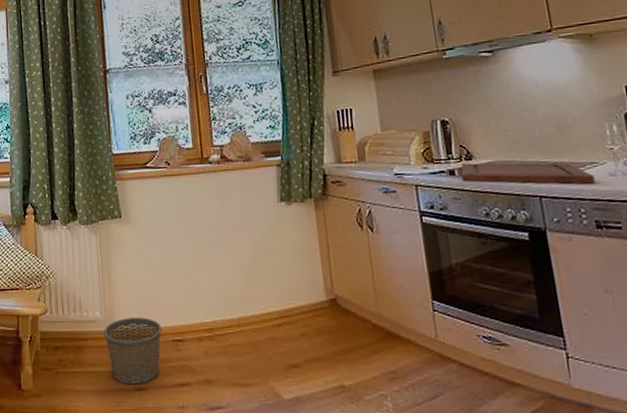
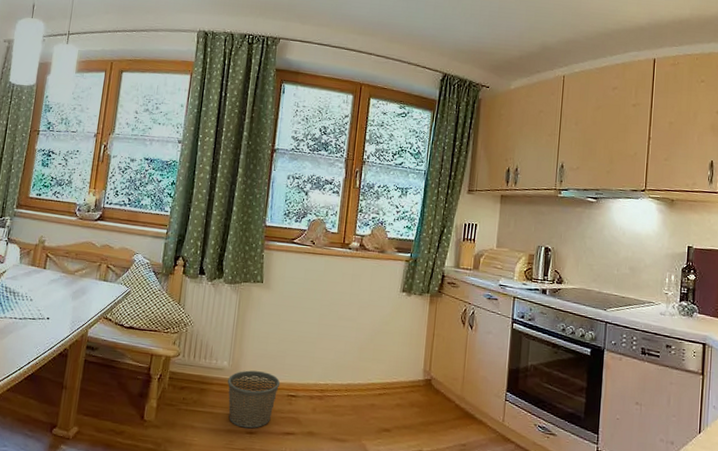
cutting board: present [460,162,595,184] -> none [550,286,649,319]

